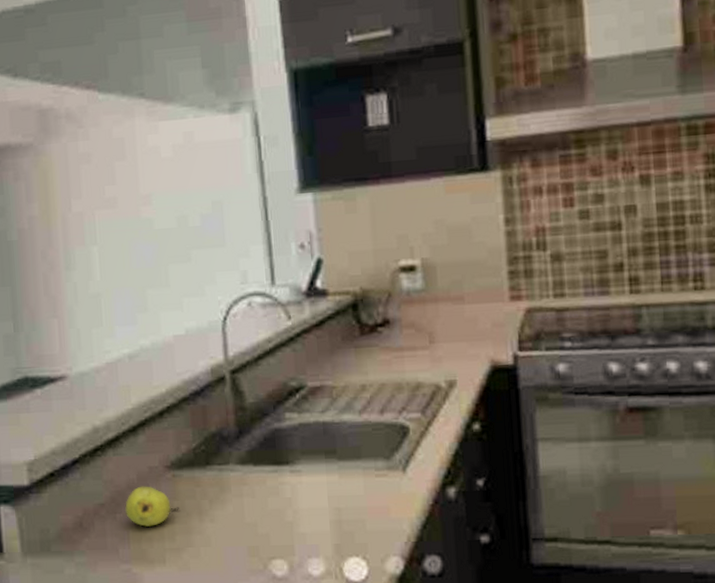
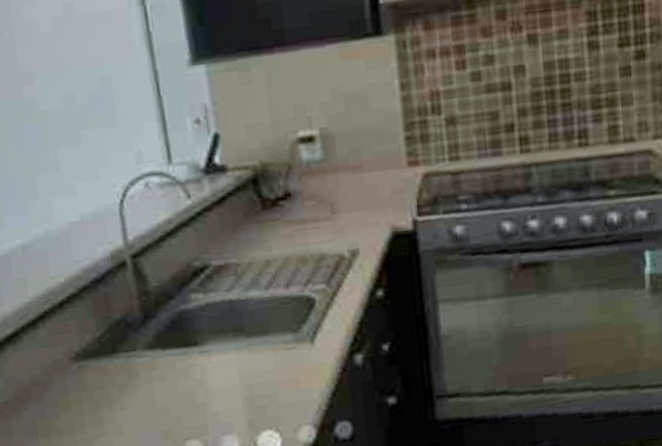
fruit: present [124,486,179,527] -> none [30,380,88,421]

